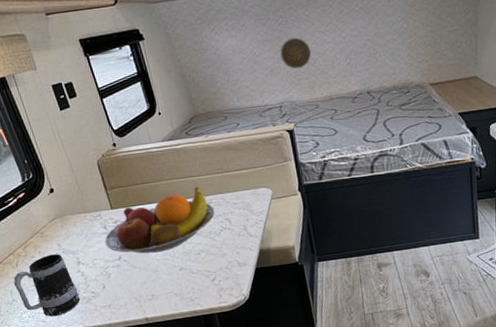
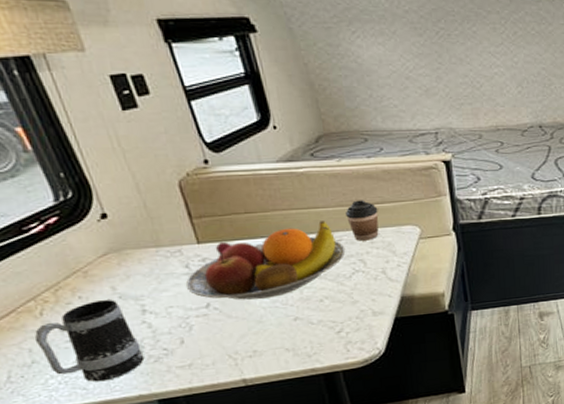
coffee cup: none [214,168,240,203] -> present [346,200,379,241]
decorative plate: present [280,37,312,69] -> none [439,55,477,92]

